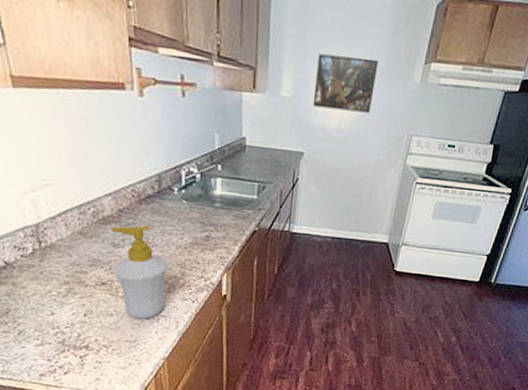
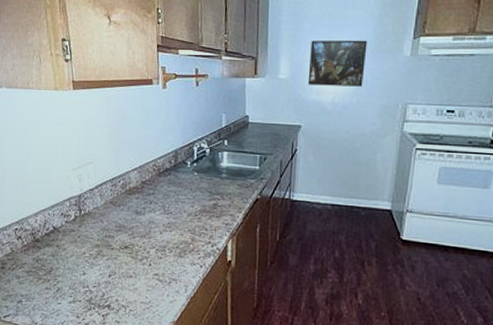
soap bottle: present [112,225,169,319] -> none [134,195,181,282]

